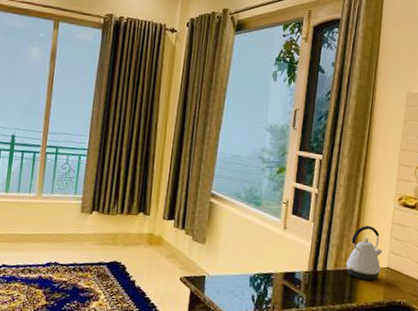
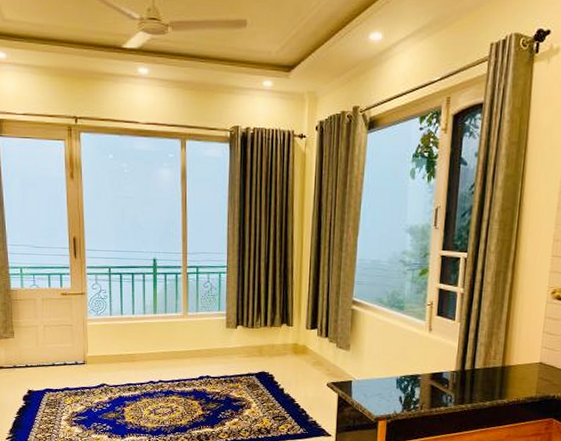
kettle: present [346,225,383,281] -> none [496,321,535,376]

